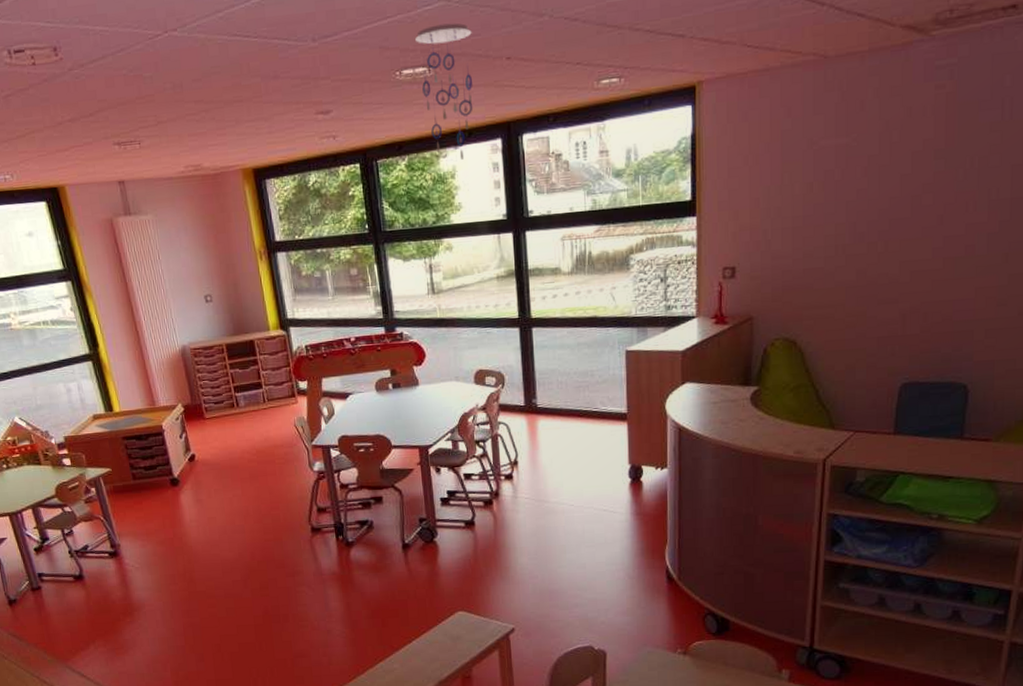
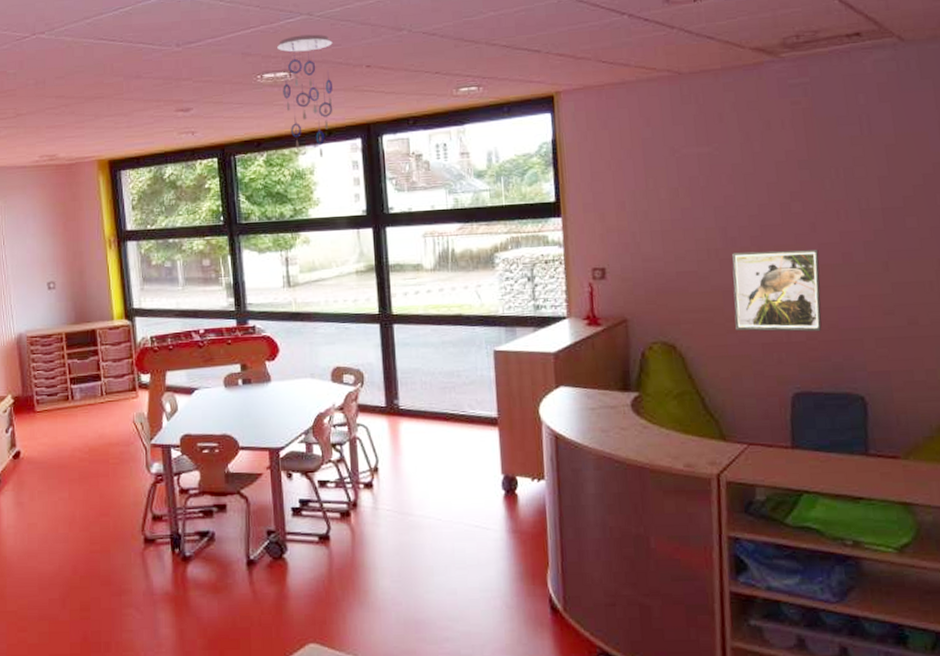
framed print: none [855,243,943,326] -> present [732,250,822,332]

